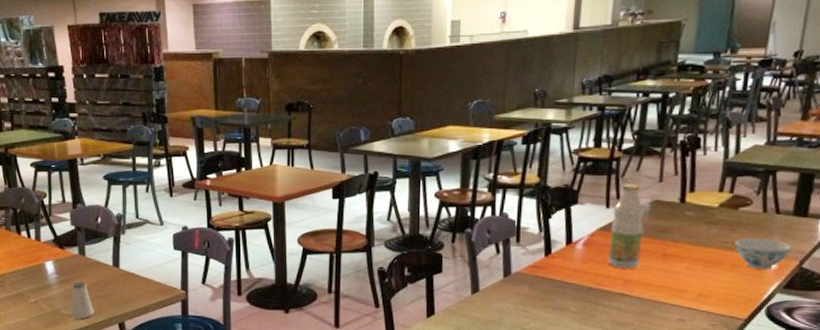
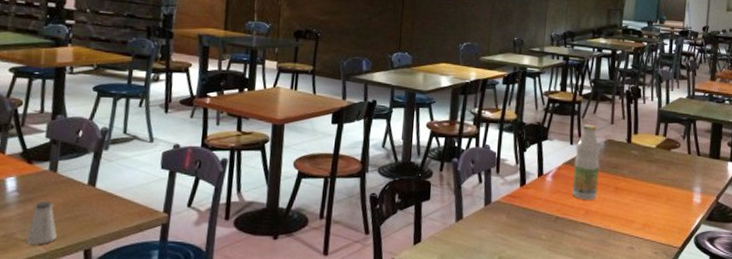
bowl: present [735,238,791,269] -> none [669,175,709,203]

